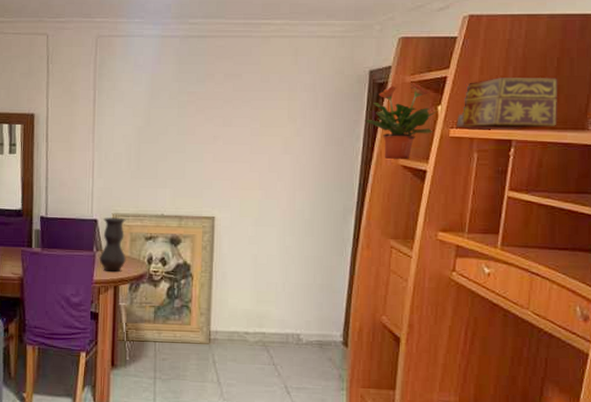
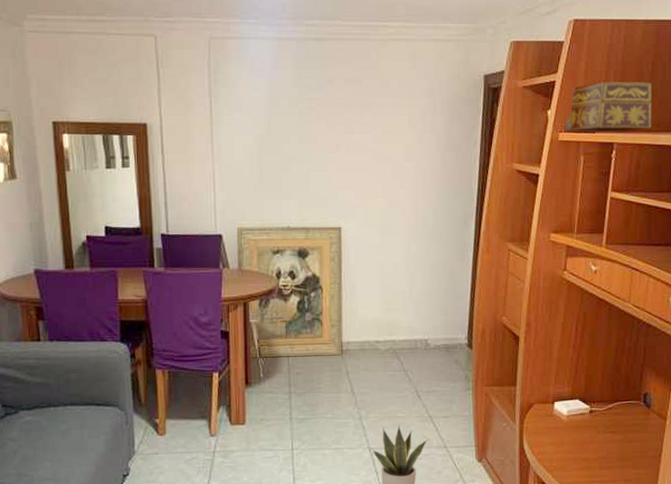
vase: present [99,216,126,272] -> none [226,231,254,288]
potted plant: present [364,83,437,160] -> none [481,87,547,165]

